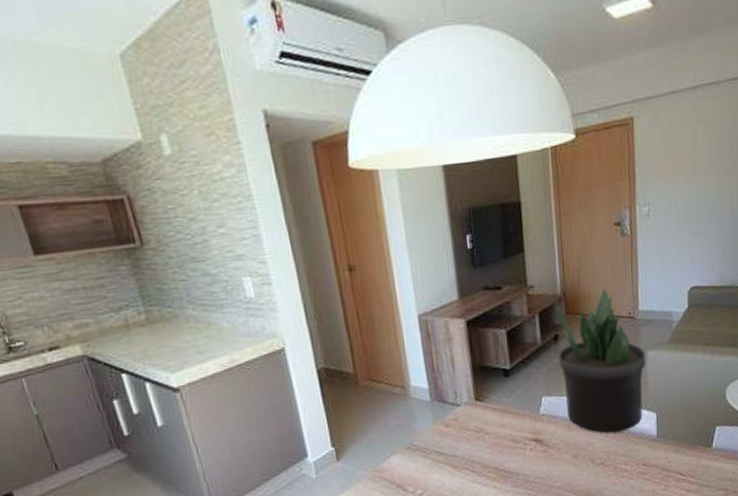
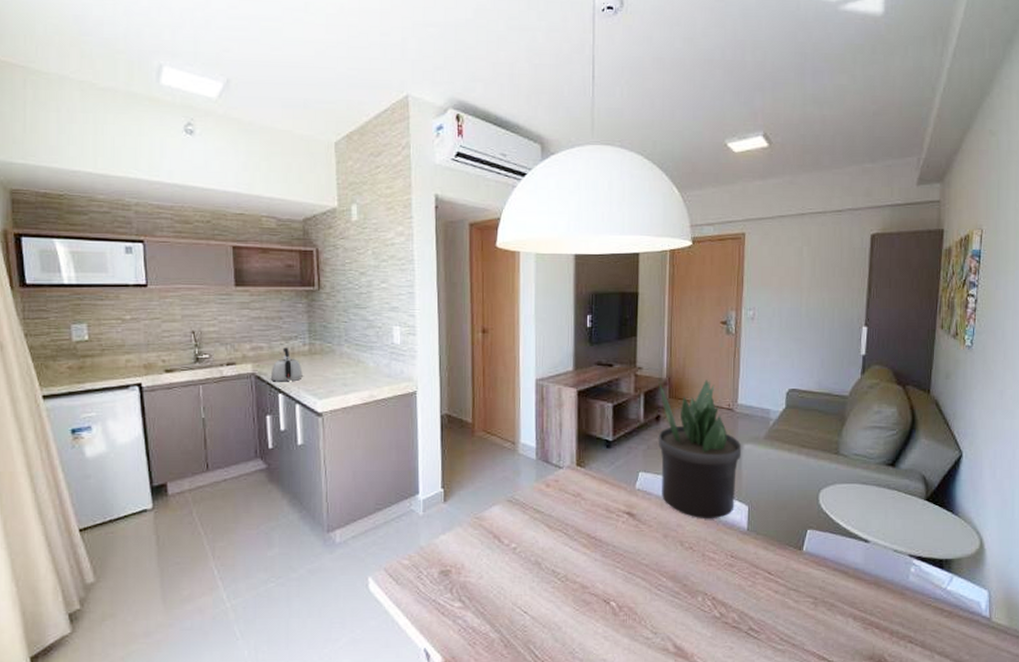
kettle: none [105,320,146,362] -> present [270,347,303,382]

